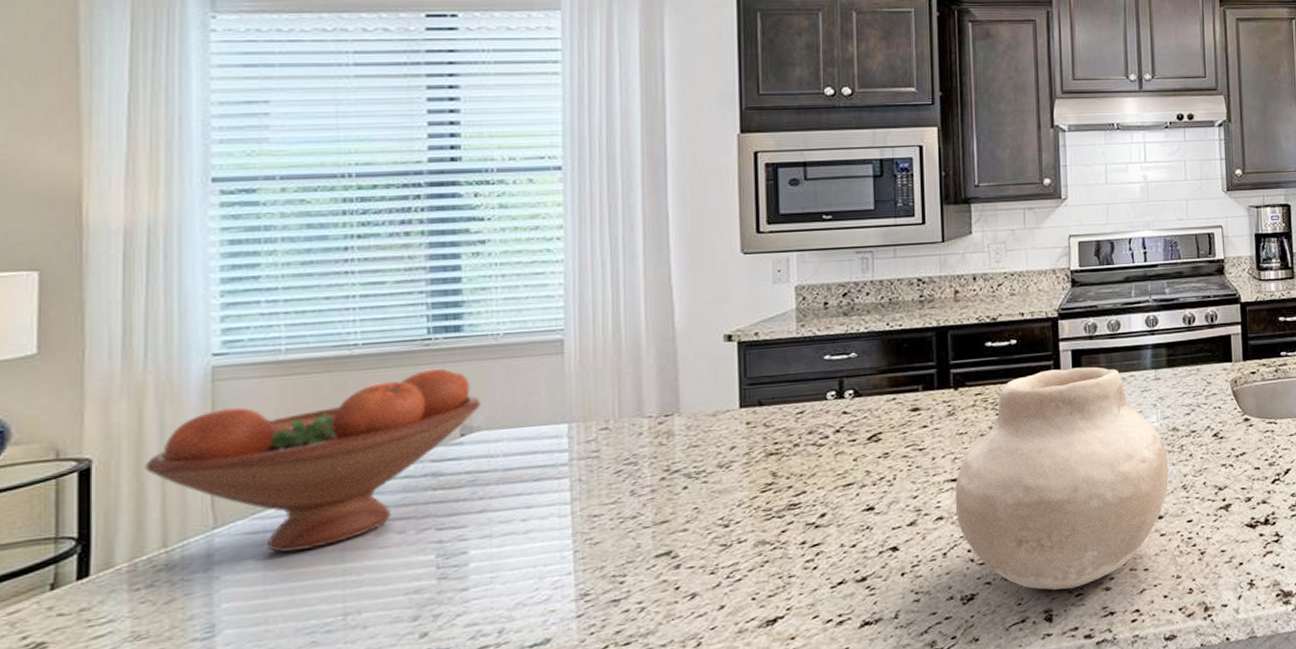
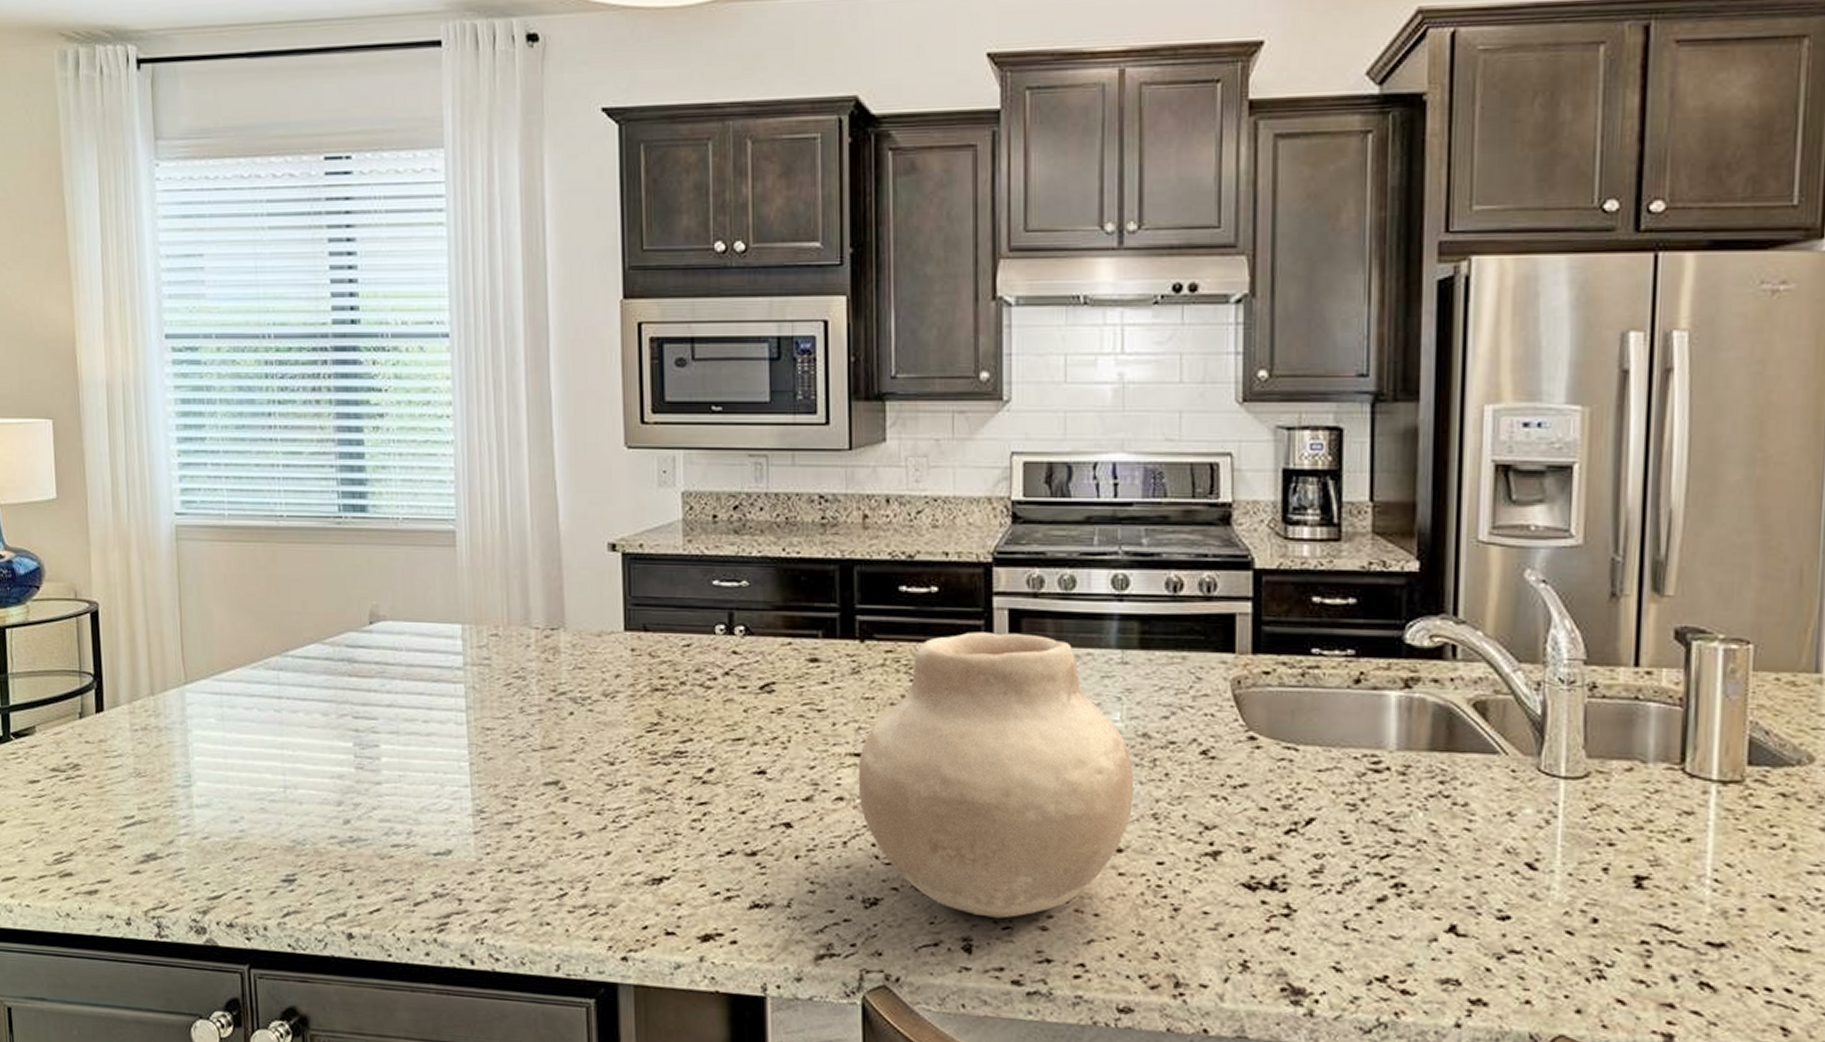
fruit bowl: present [145,368,481,553] -> none [134,549,385,718]

